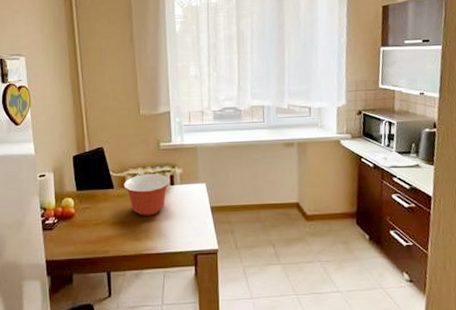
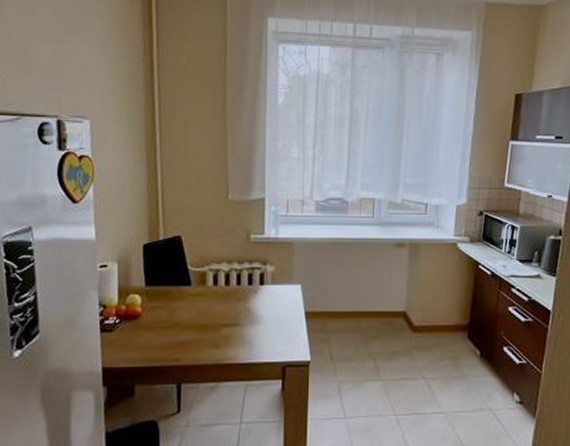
mixing bowl: present [124,174,171,216] -> none [203,271,260,319]

